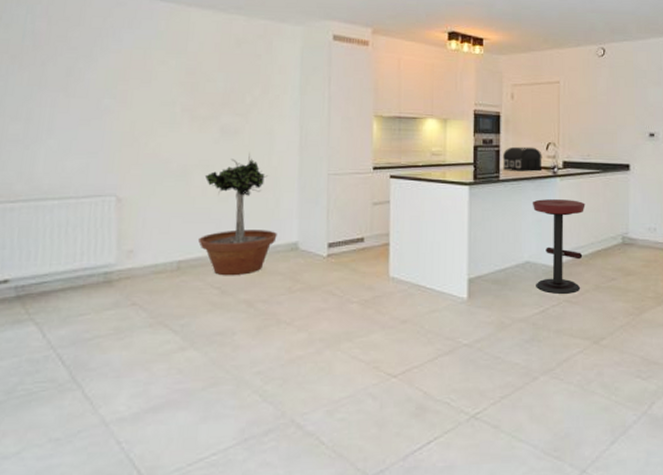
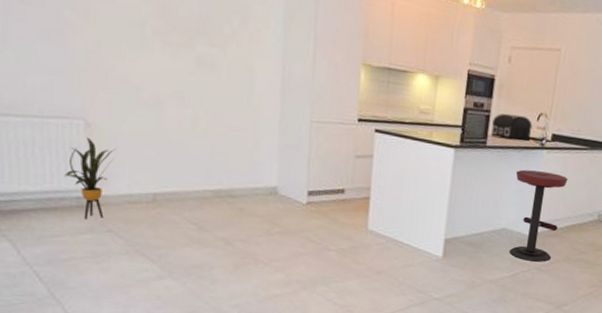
house plant: none [94,212,144,295] -> present [64,136,116,220]
potted tree: present [197,152,277,275] -> none [173,89,256,214]

